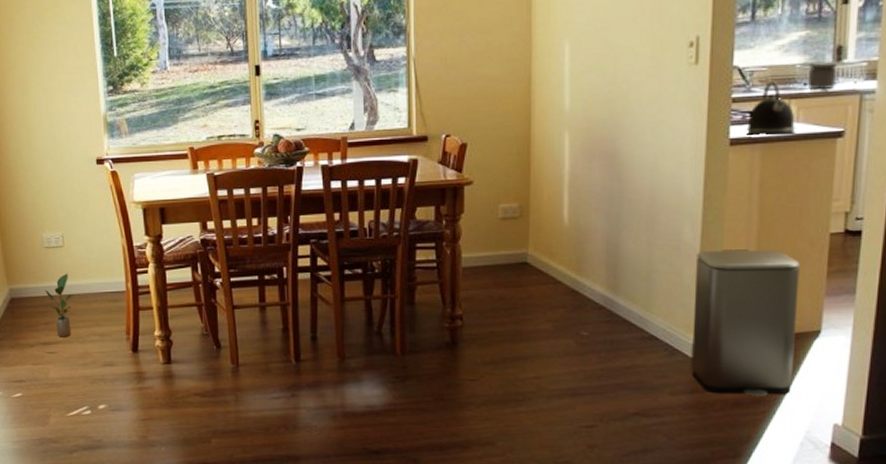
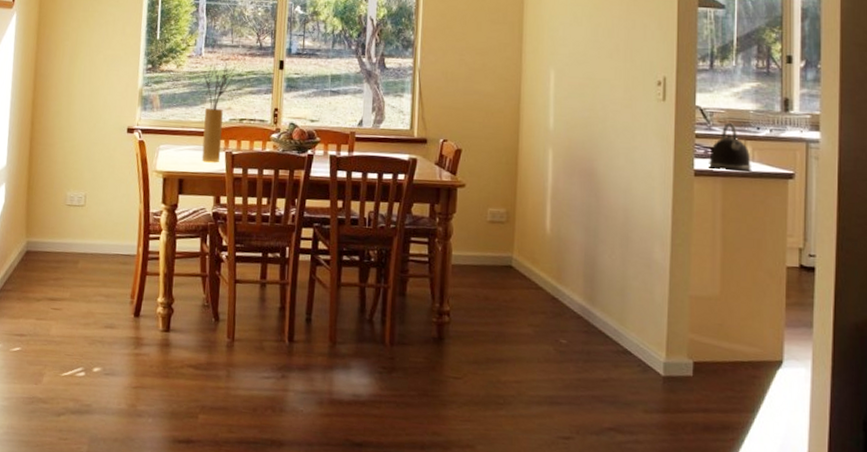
potted plant: present [45,273,76,338] -> none [60,232,89,295]
vase: none [172,74,207,187] -> present [201,62,236,163]
pedal bin: present [691,249,800,396] -> none [663,272,761,423]
jar: present [807,61,838,89] -> none [760,109,785,135]

